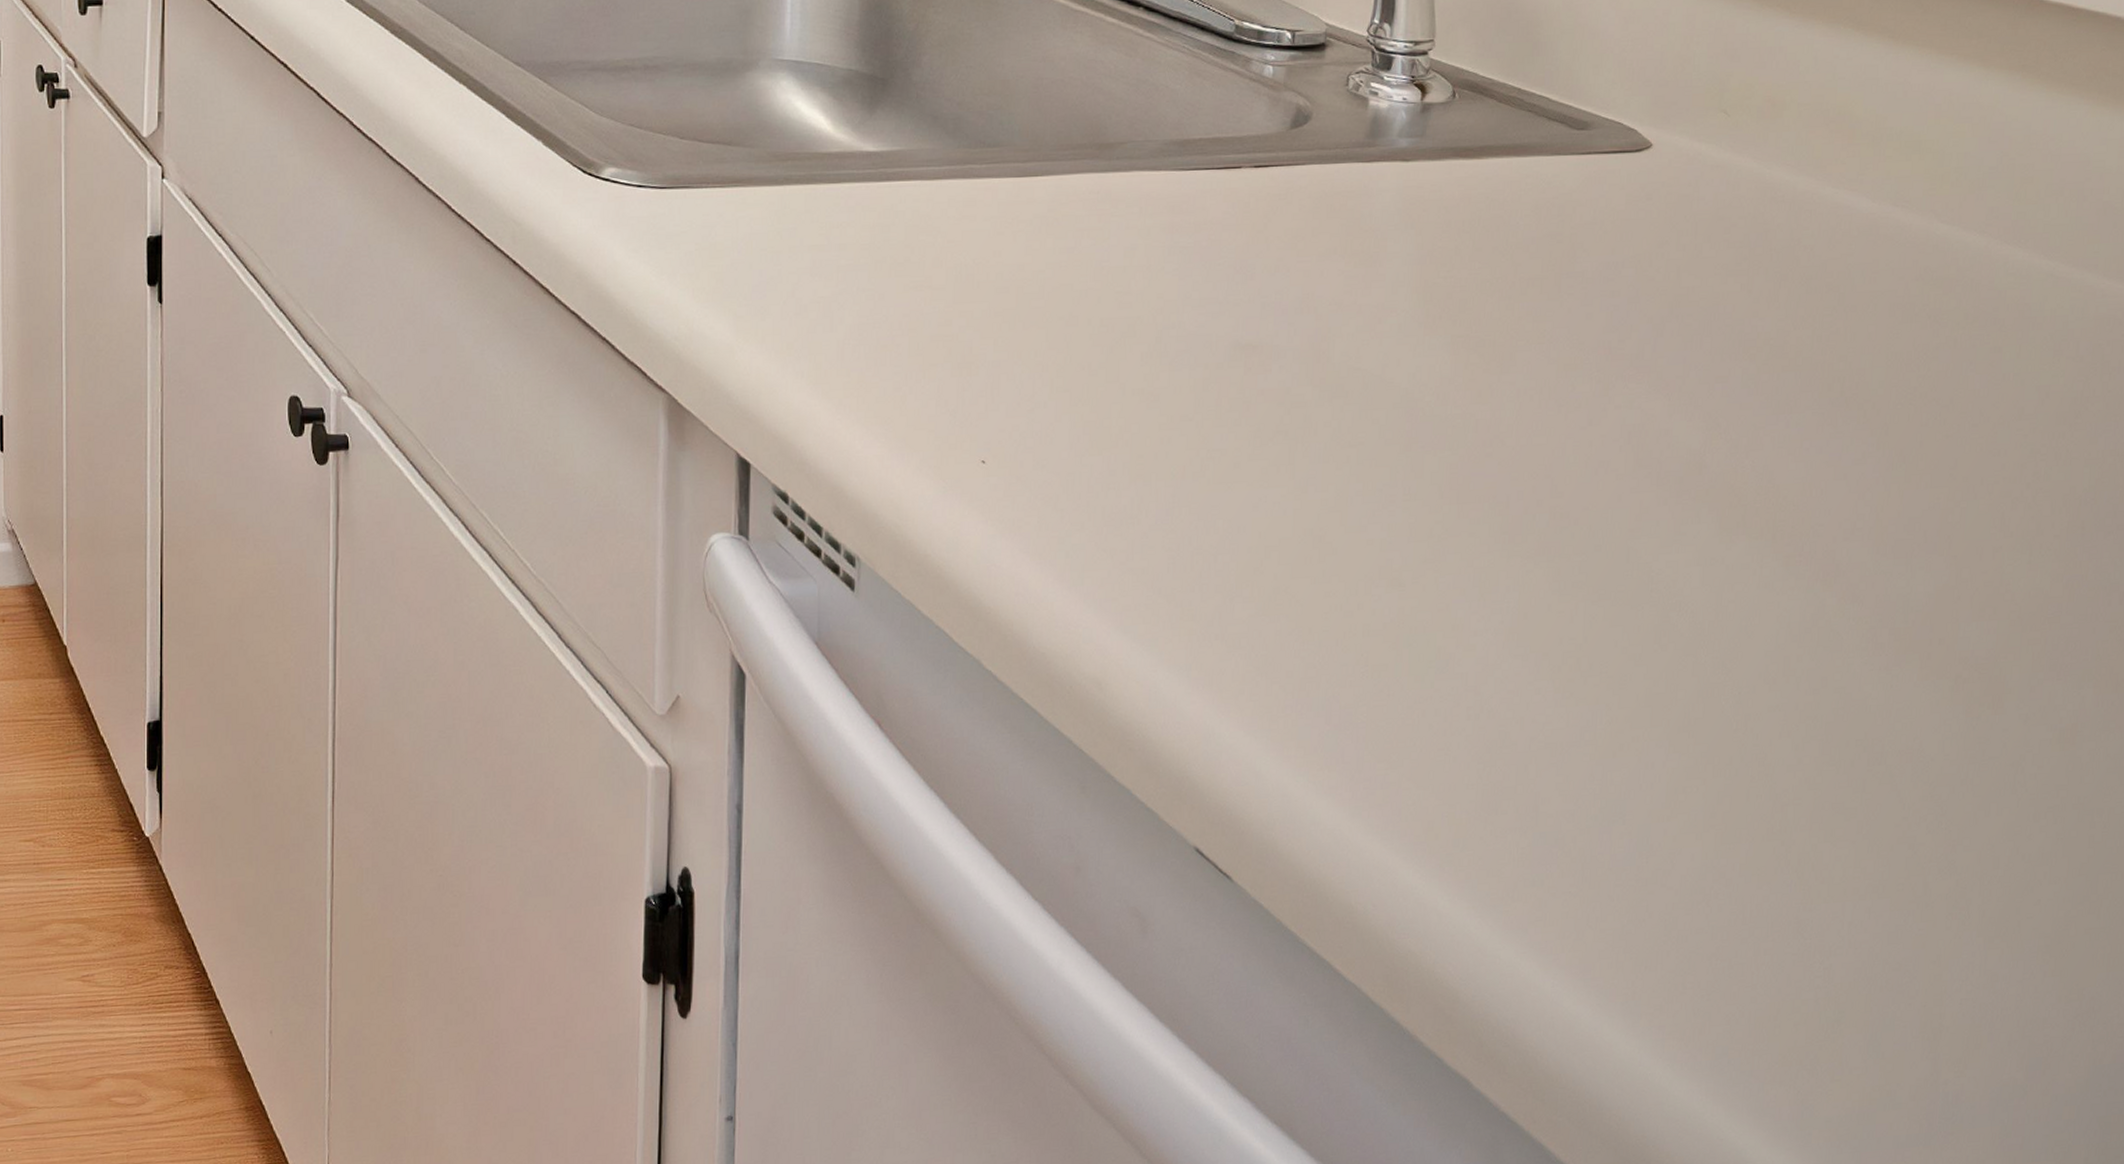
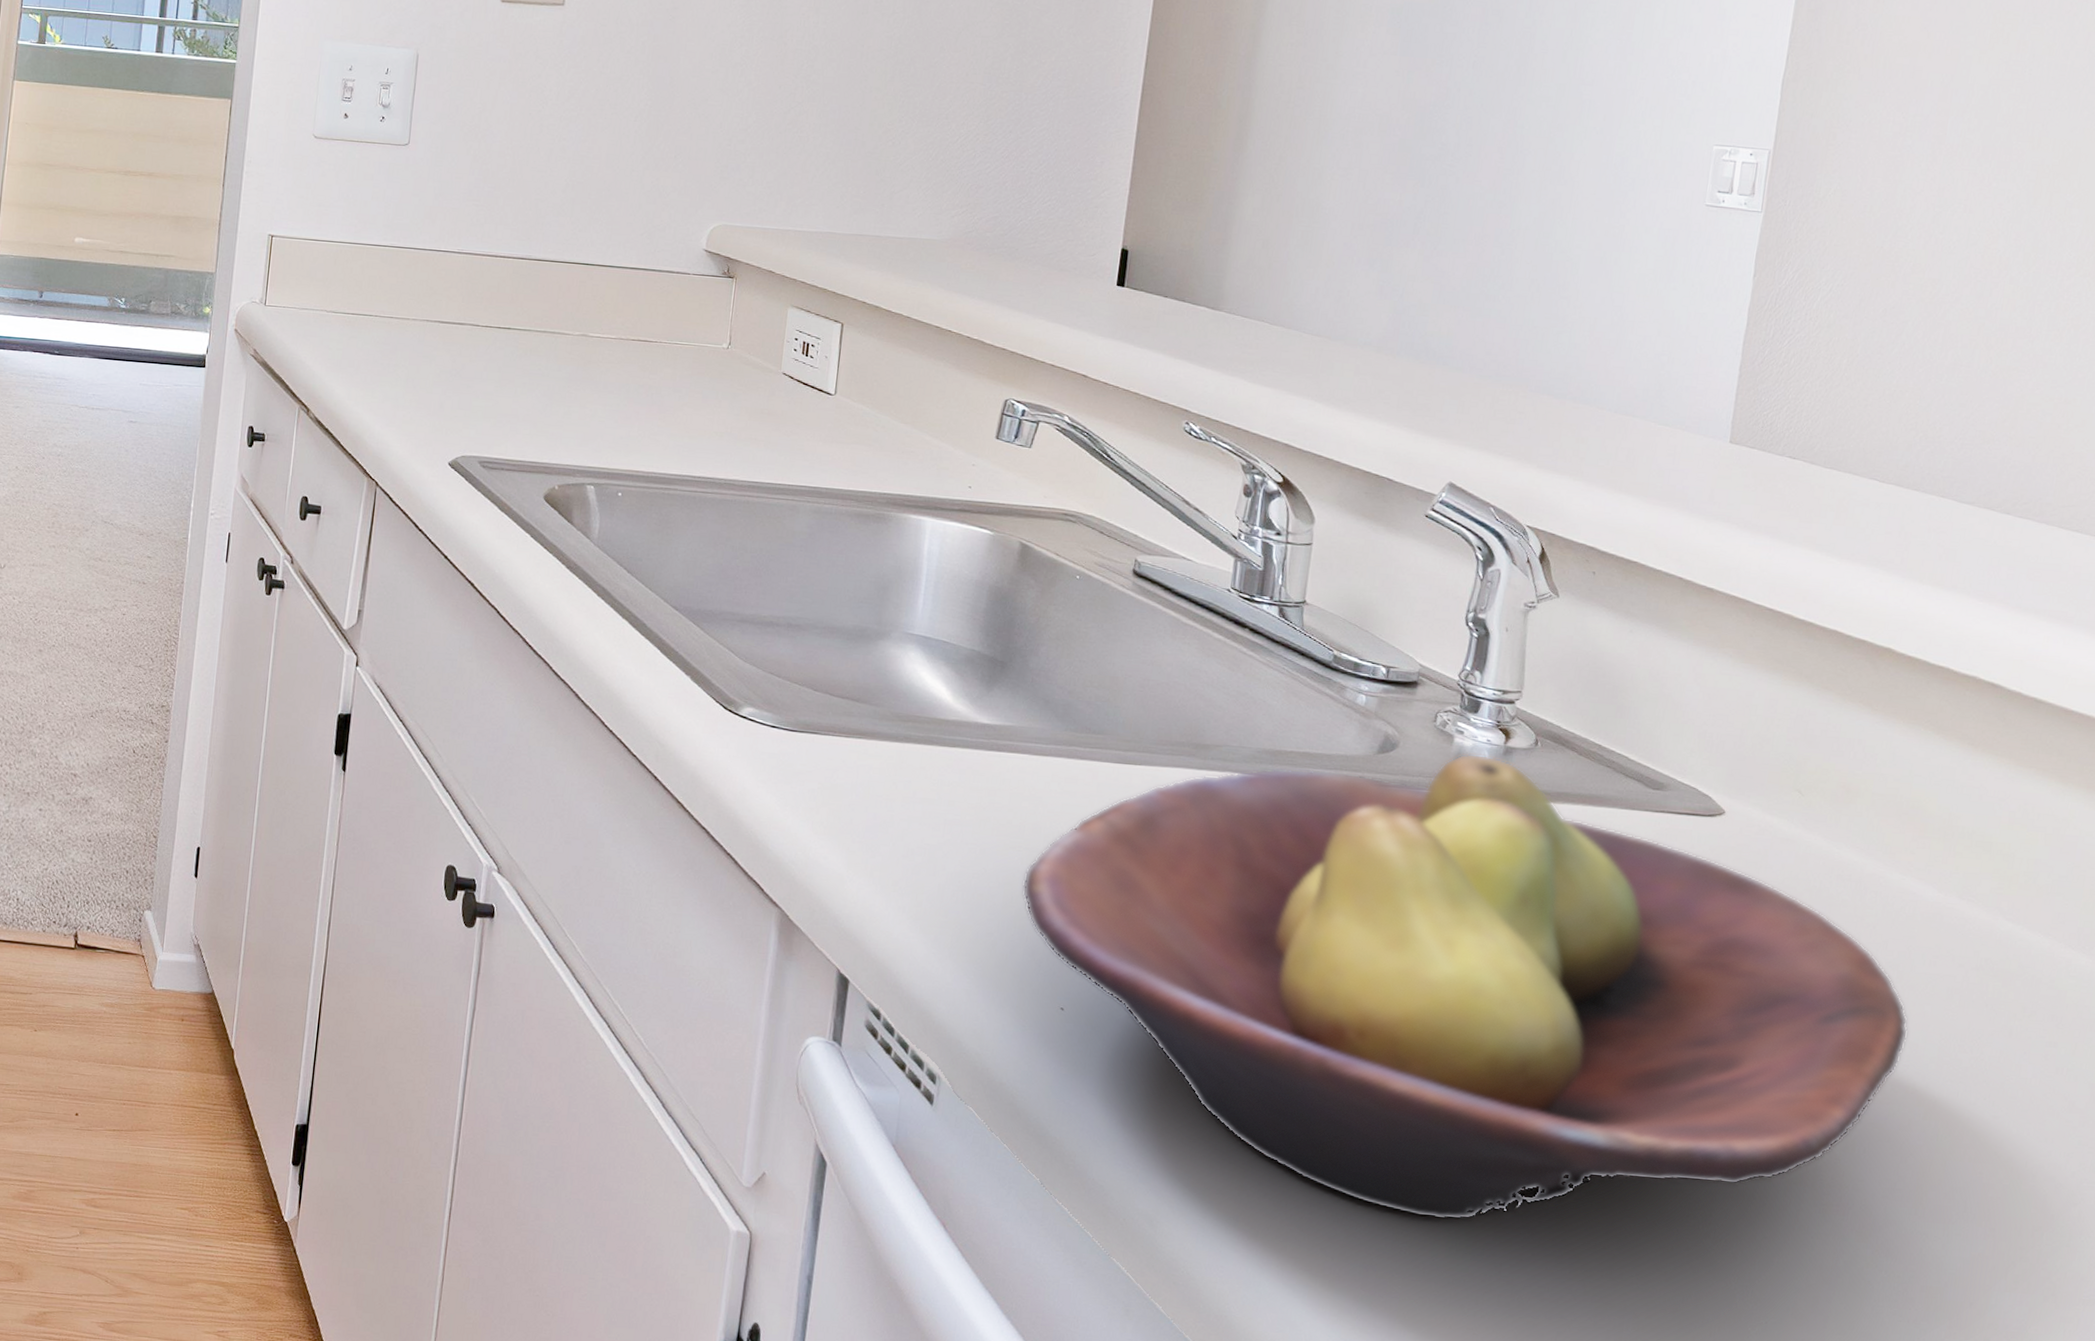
fruit bowl: none [927,115,1855,636] -> present [1021,753,1909,1221]

